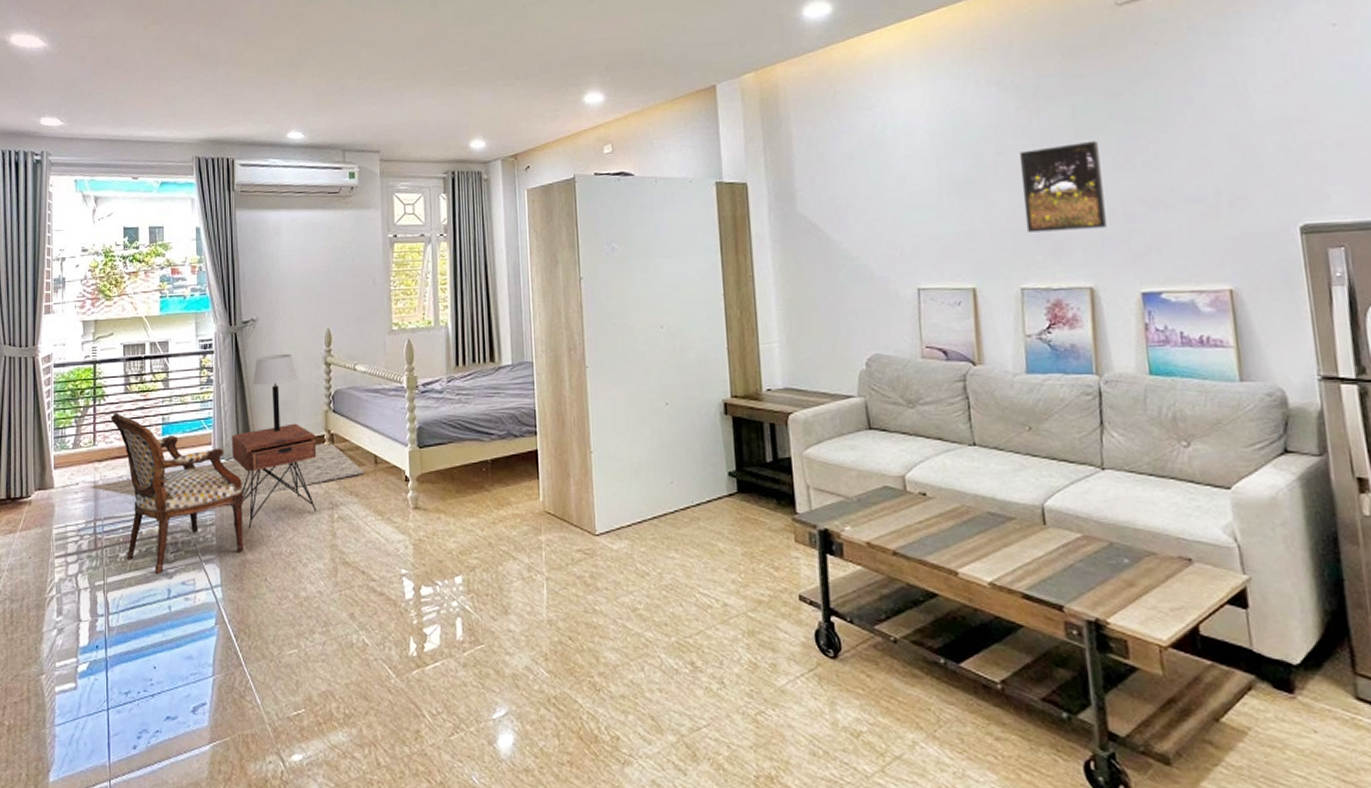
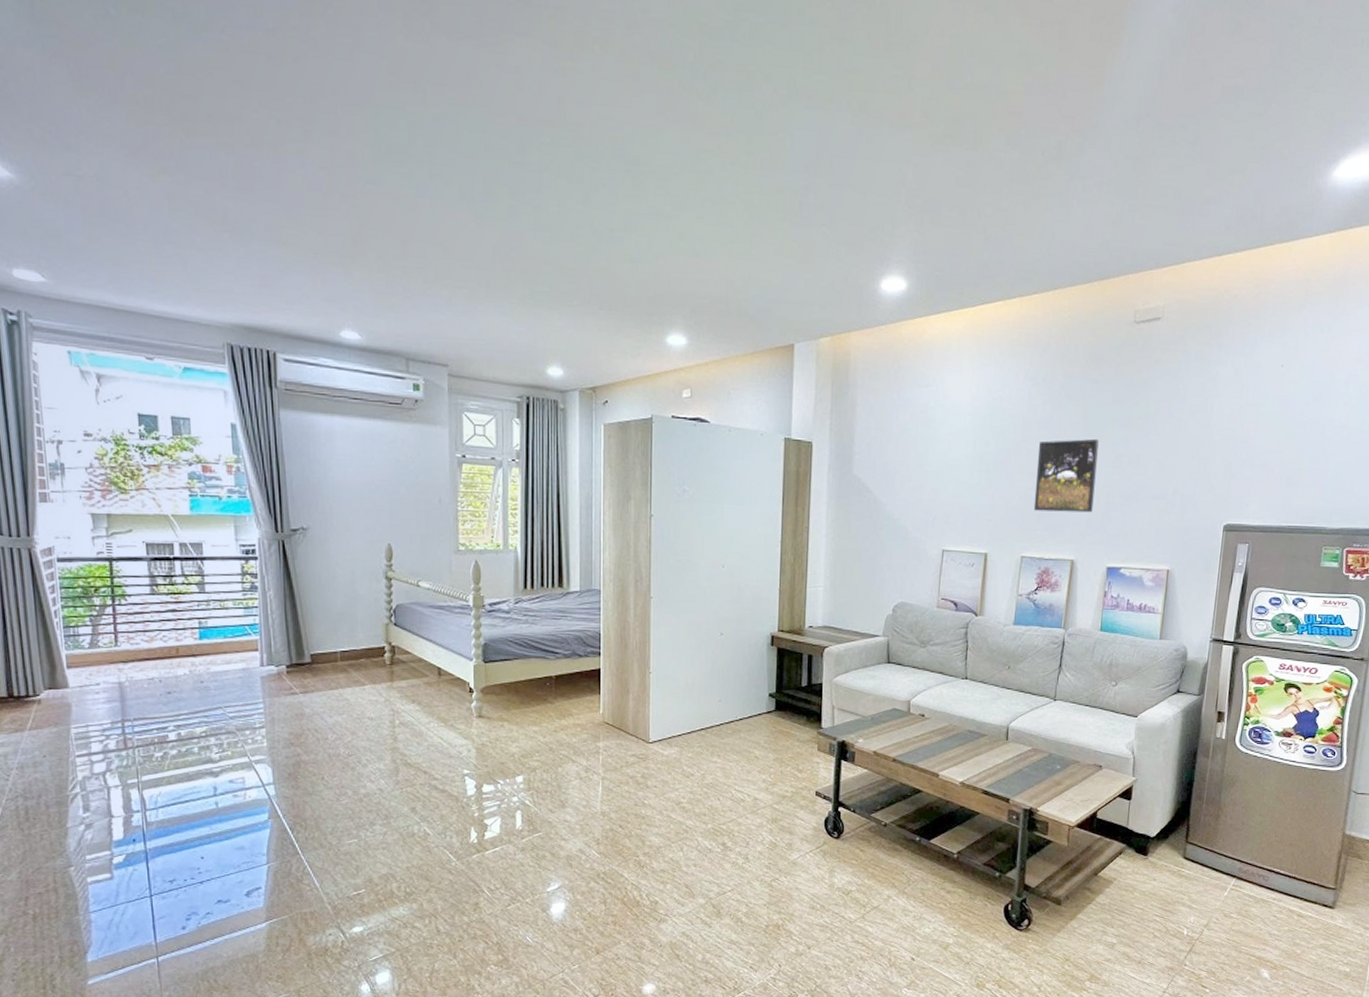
rug: present [91,441,365,498] -> none [115,653,428,703]
armchair: present [110,412,244,574] -> none [134,613,297,772]
nightstand: present [232,423,317,529] -> none [282,634,377,732]
table lamp: present [253,354,298,432] -> none [304,565,355,642]

